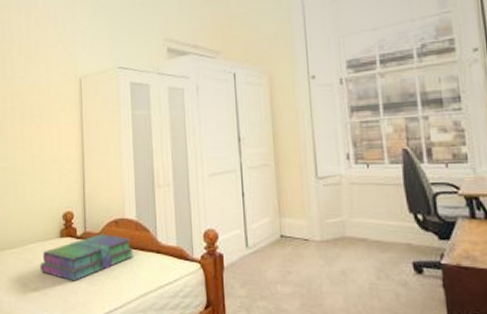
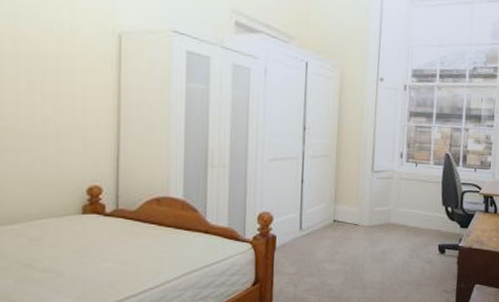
stack of books: present [40,234,134,281] -> none [52,211,177,261]

